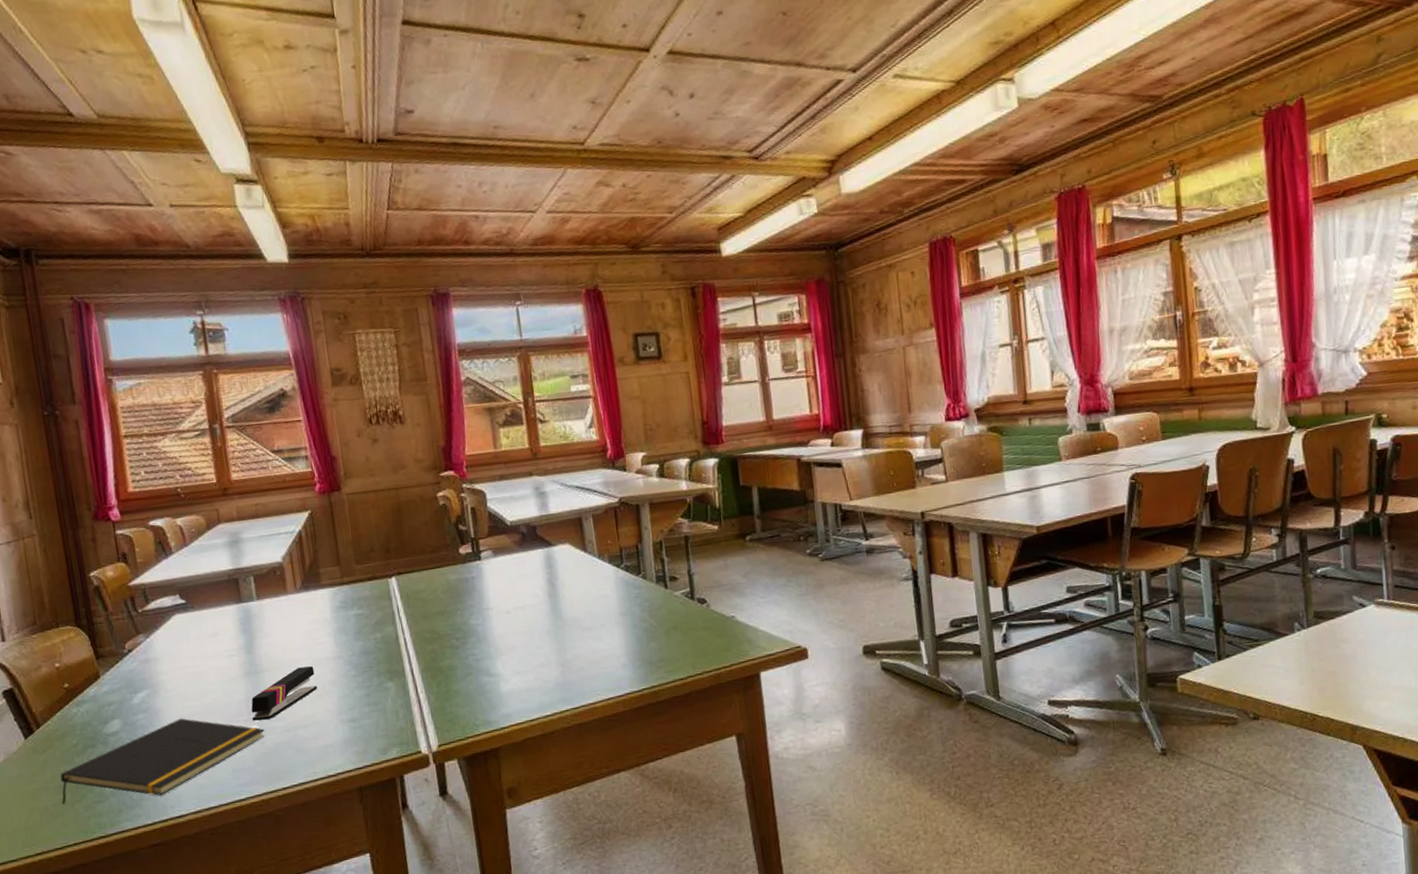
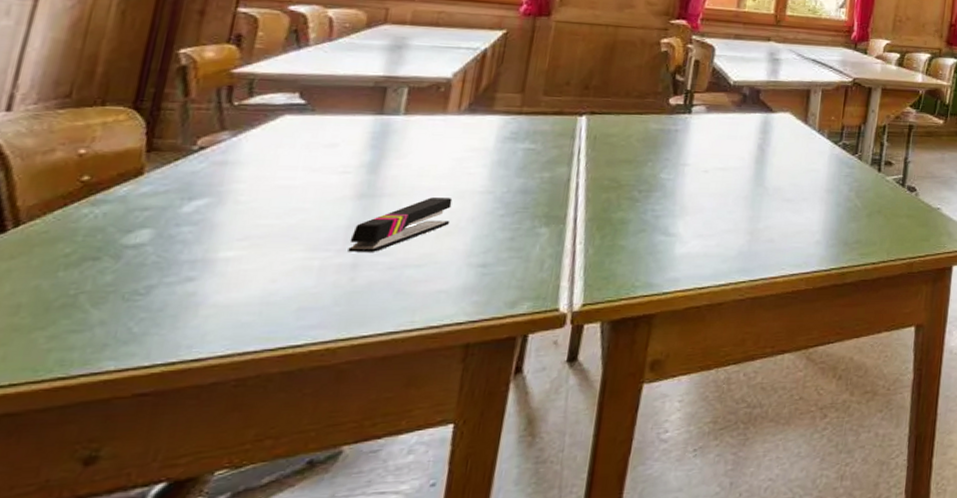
notepad: present [60,718,265,805] -> none [12,237,361,331]

